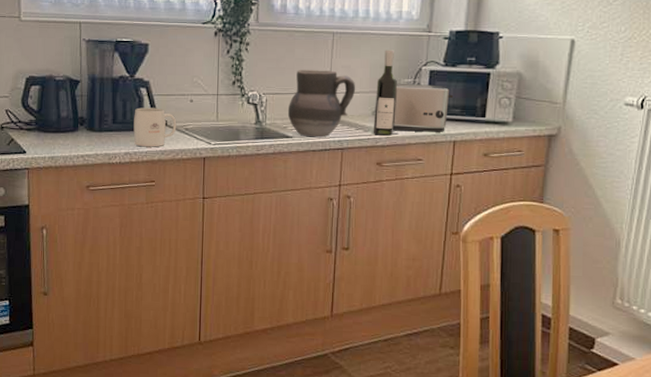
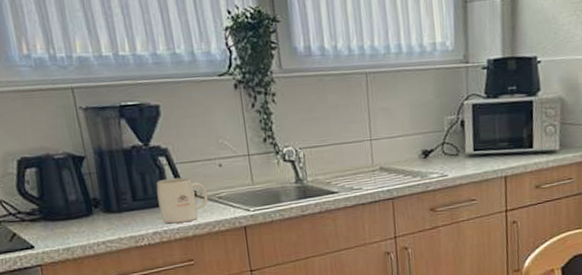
ceramic jug: present [287,70,356,138] -> none [328,115,399,190]
bottle: present [373,50,397,137] -> none [419,86,443,181]
toaster: present [392,83,454,133] -> none [439,119,499,173]

